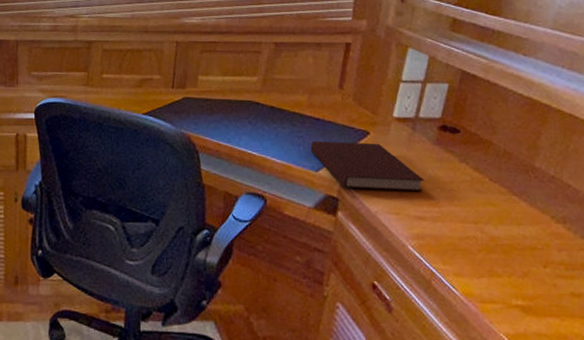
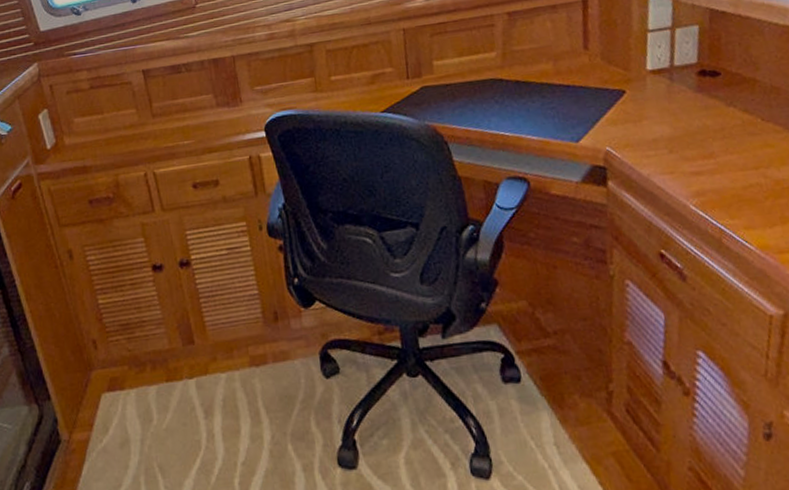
notebook: present [310,141,425,192] -> none [565,101,694,155]

